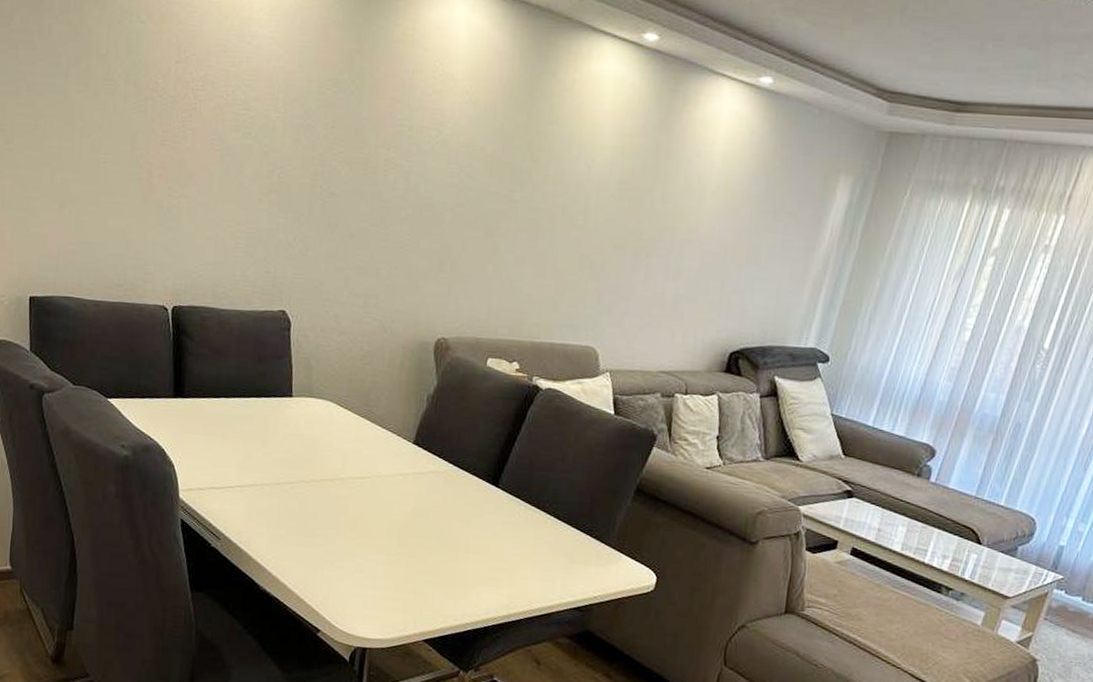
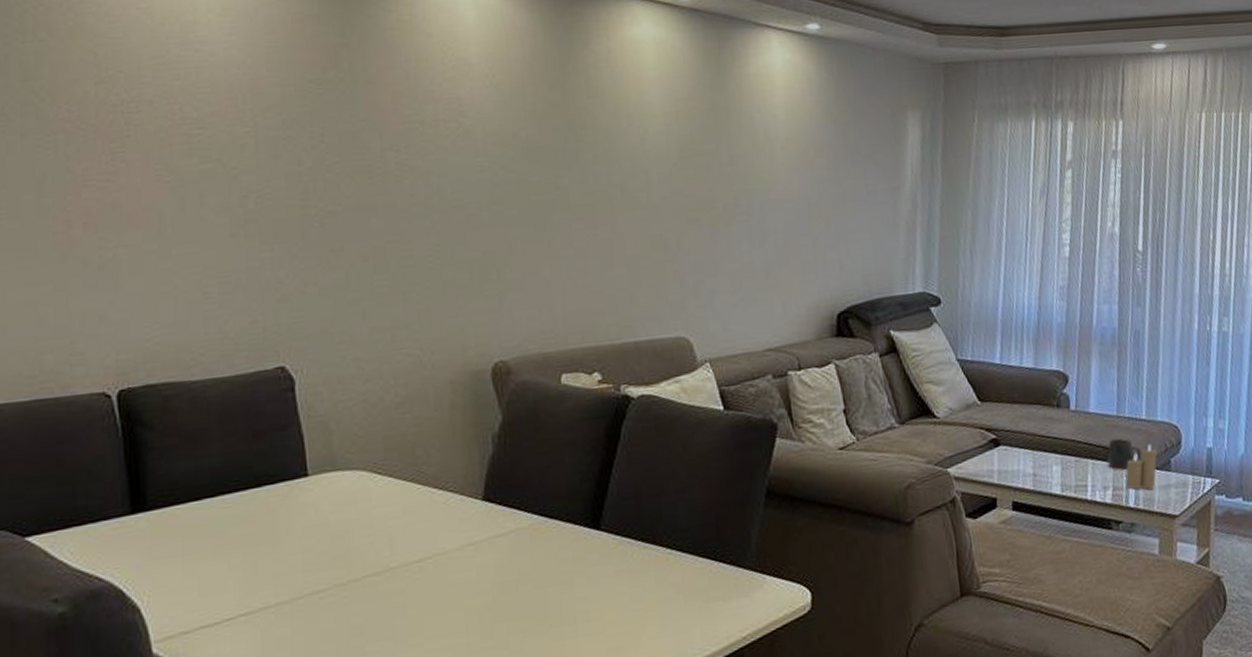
mug: none [953,515,991,546] -> present [1107,438,1142,470]
candle: none [966,529,1006,569] -> present [1125,444,1157,490]

